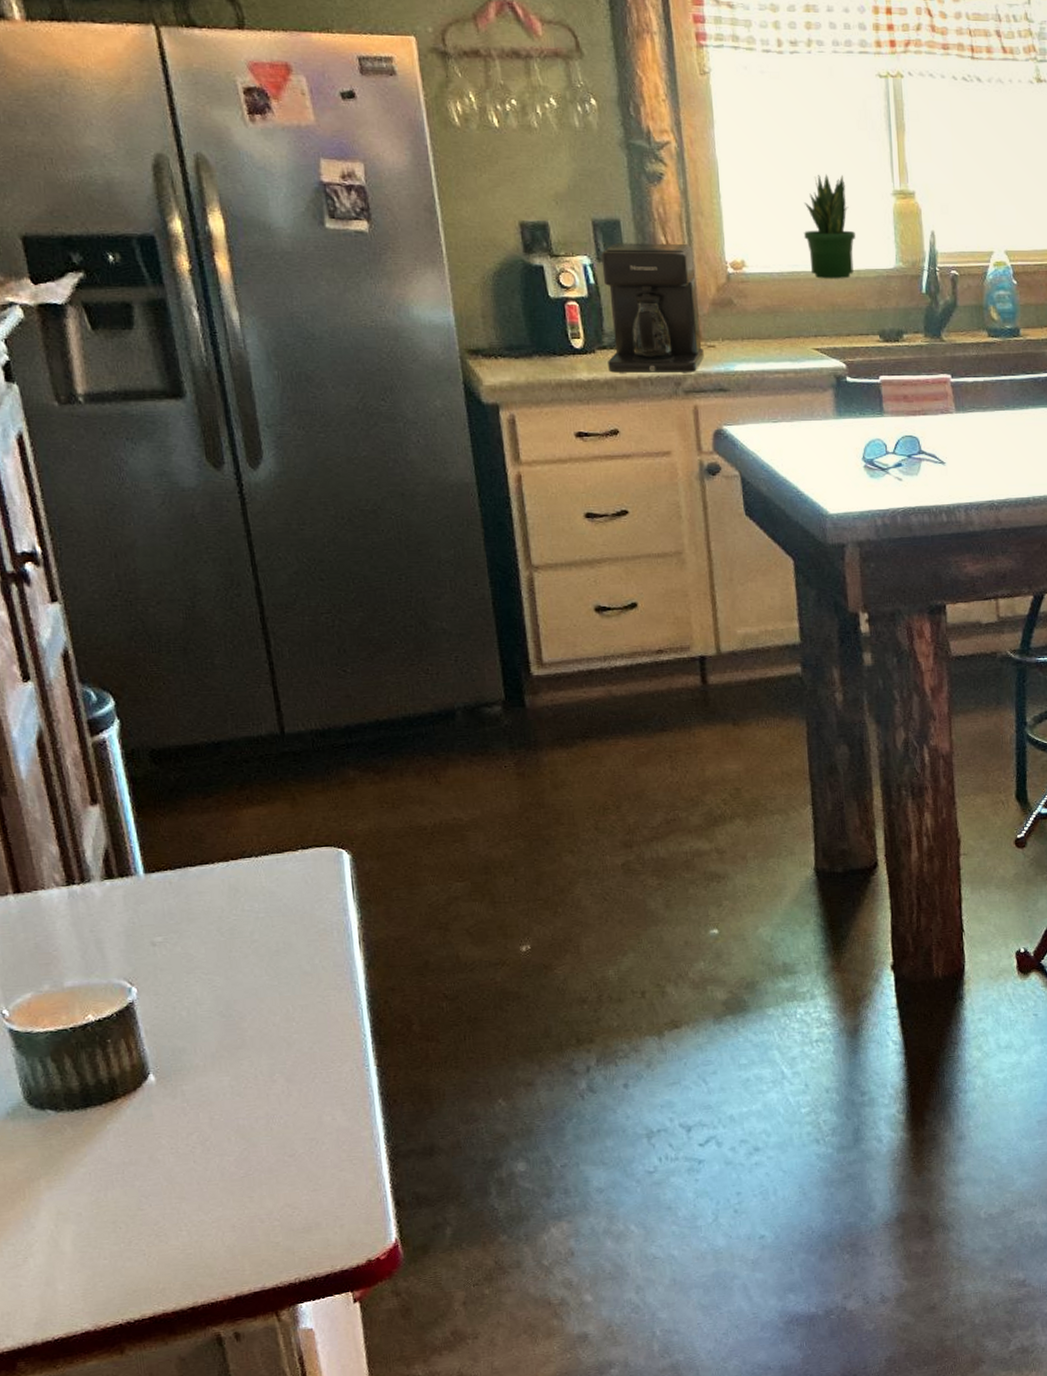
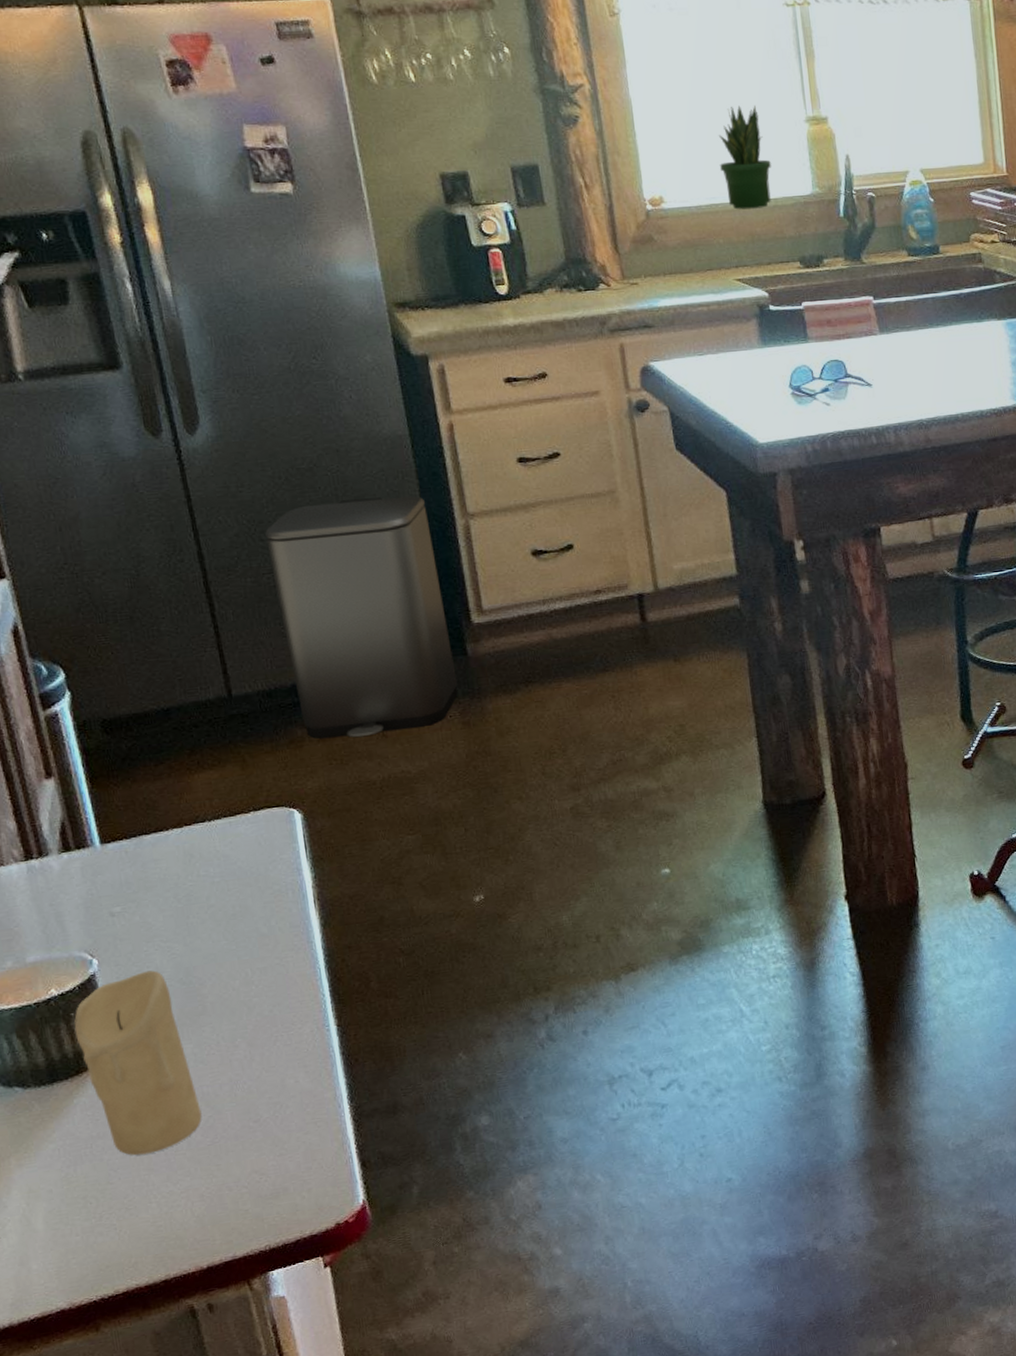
candle: none [110,1001,237,1184] -> present [74,970,202,1156]
pedal bin: none [324,544,514,783] -> present [264,495,458,739]
coffee maker: present [601,243,704,374] -> none [521,183,628,317]

